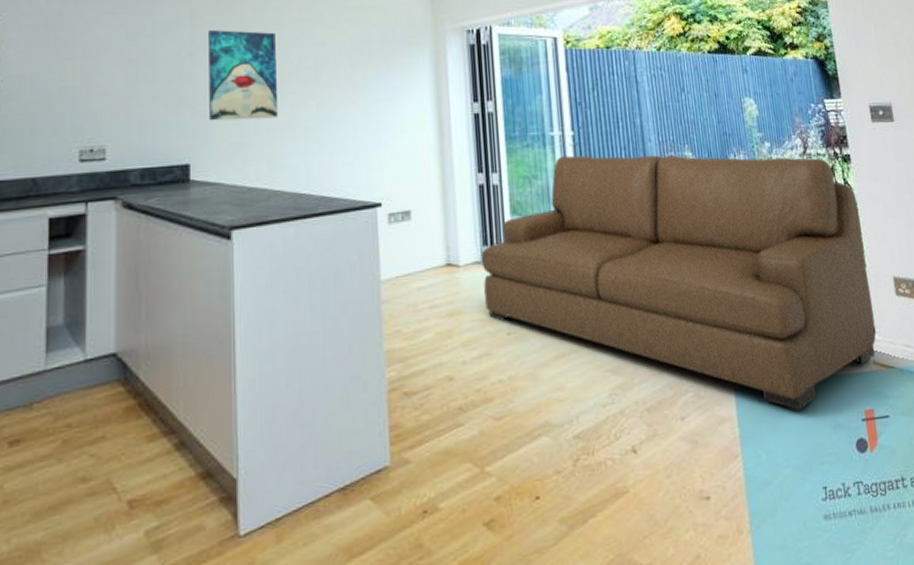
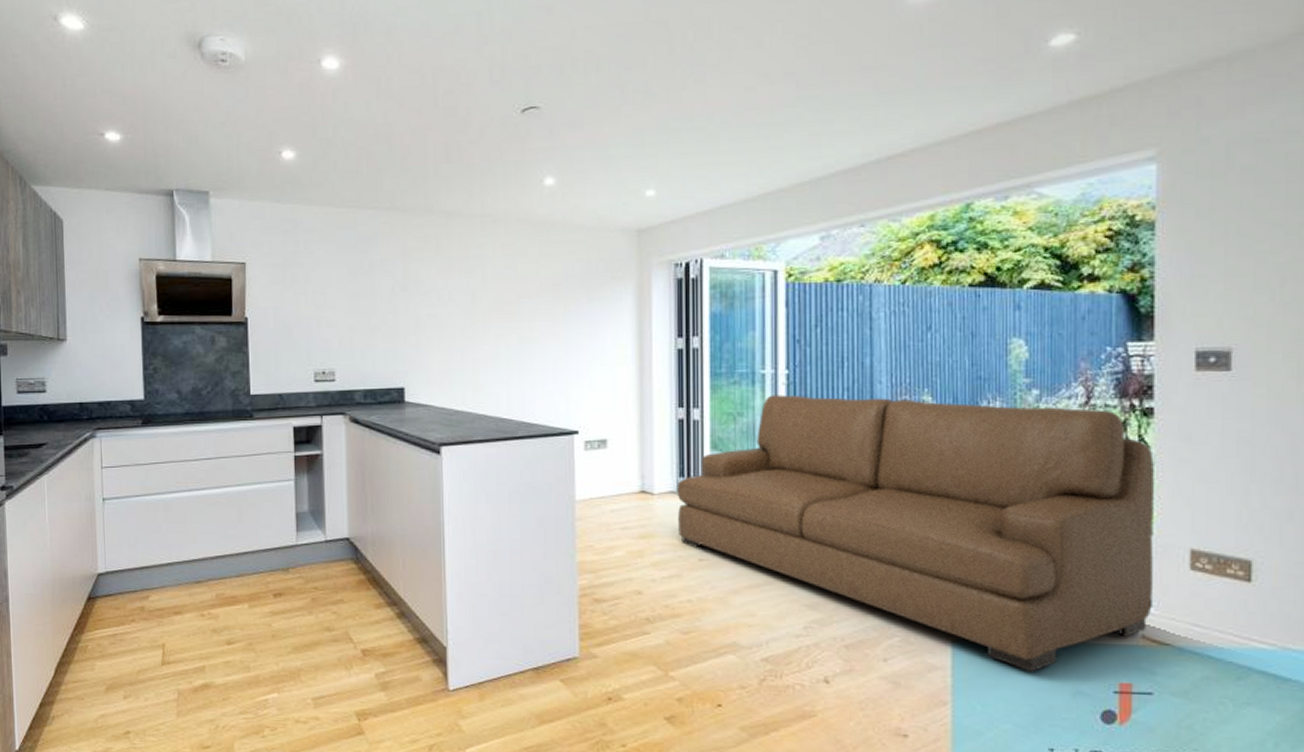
wall art: present [207,30,279,121] -> none [418,266,483,350]

